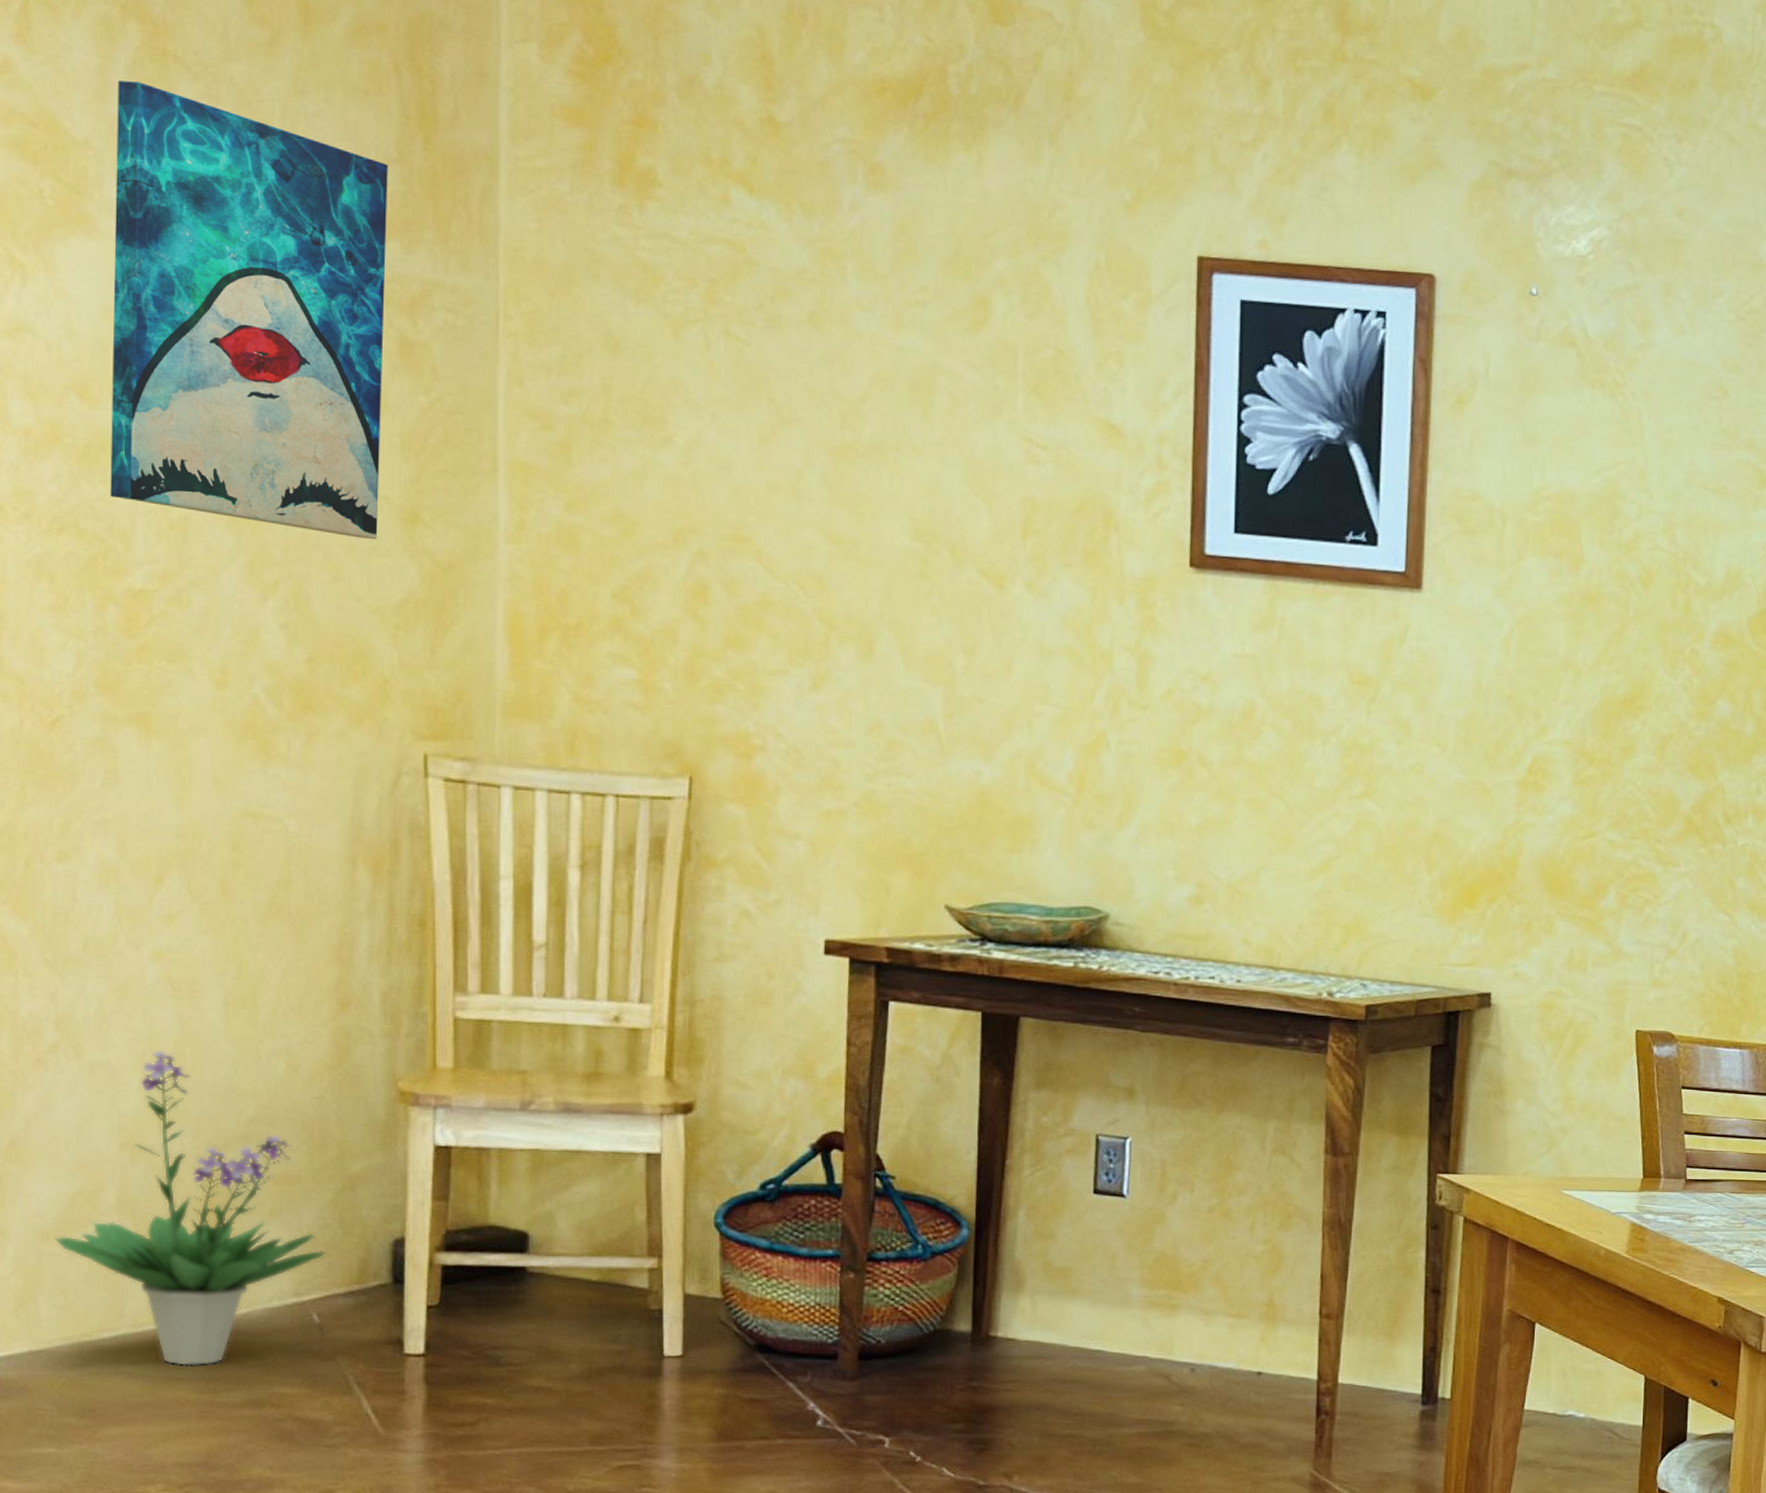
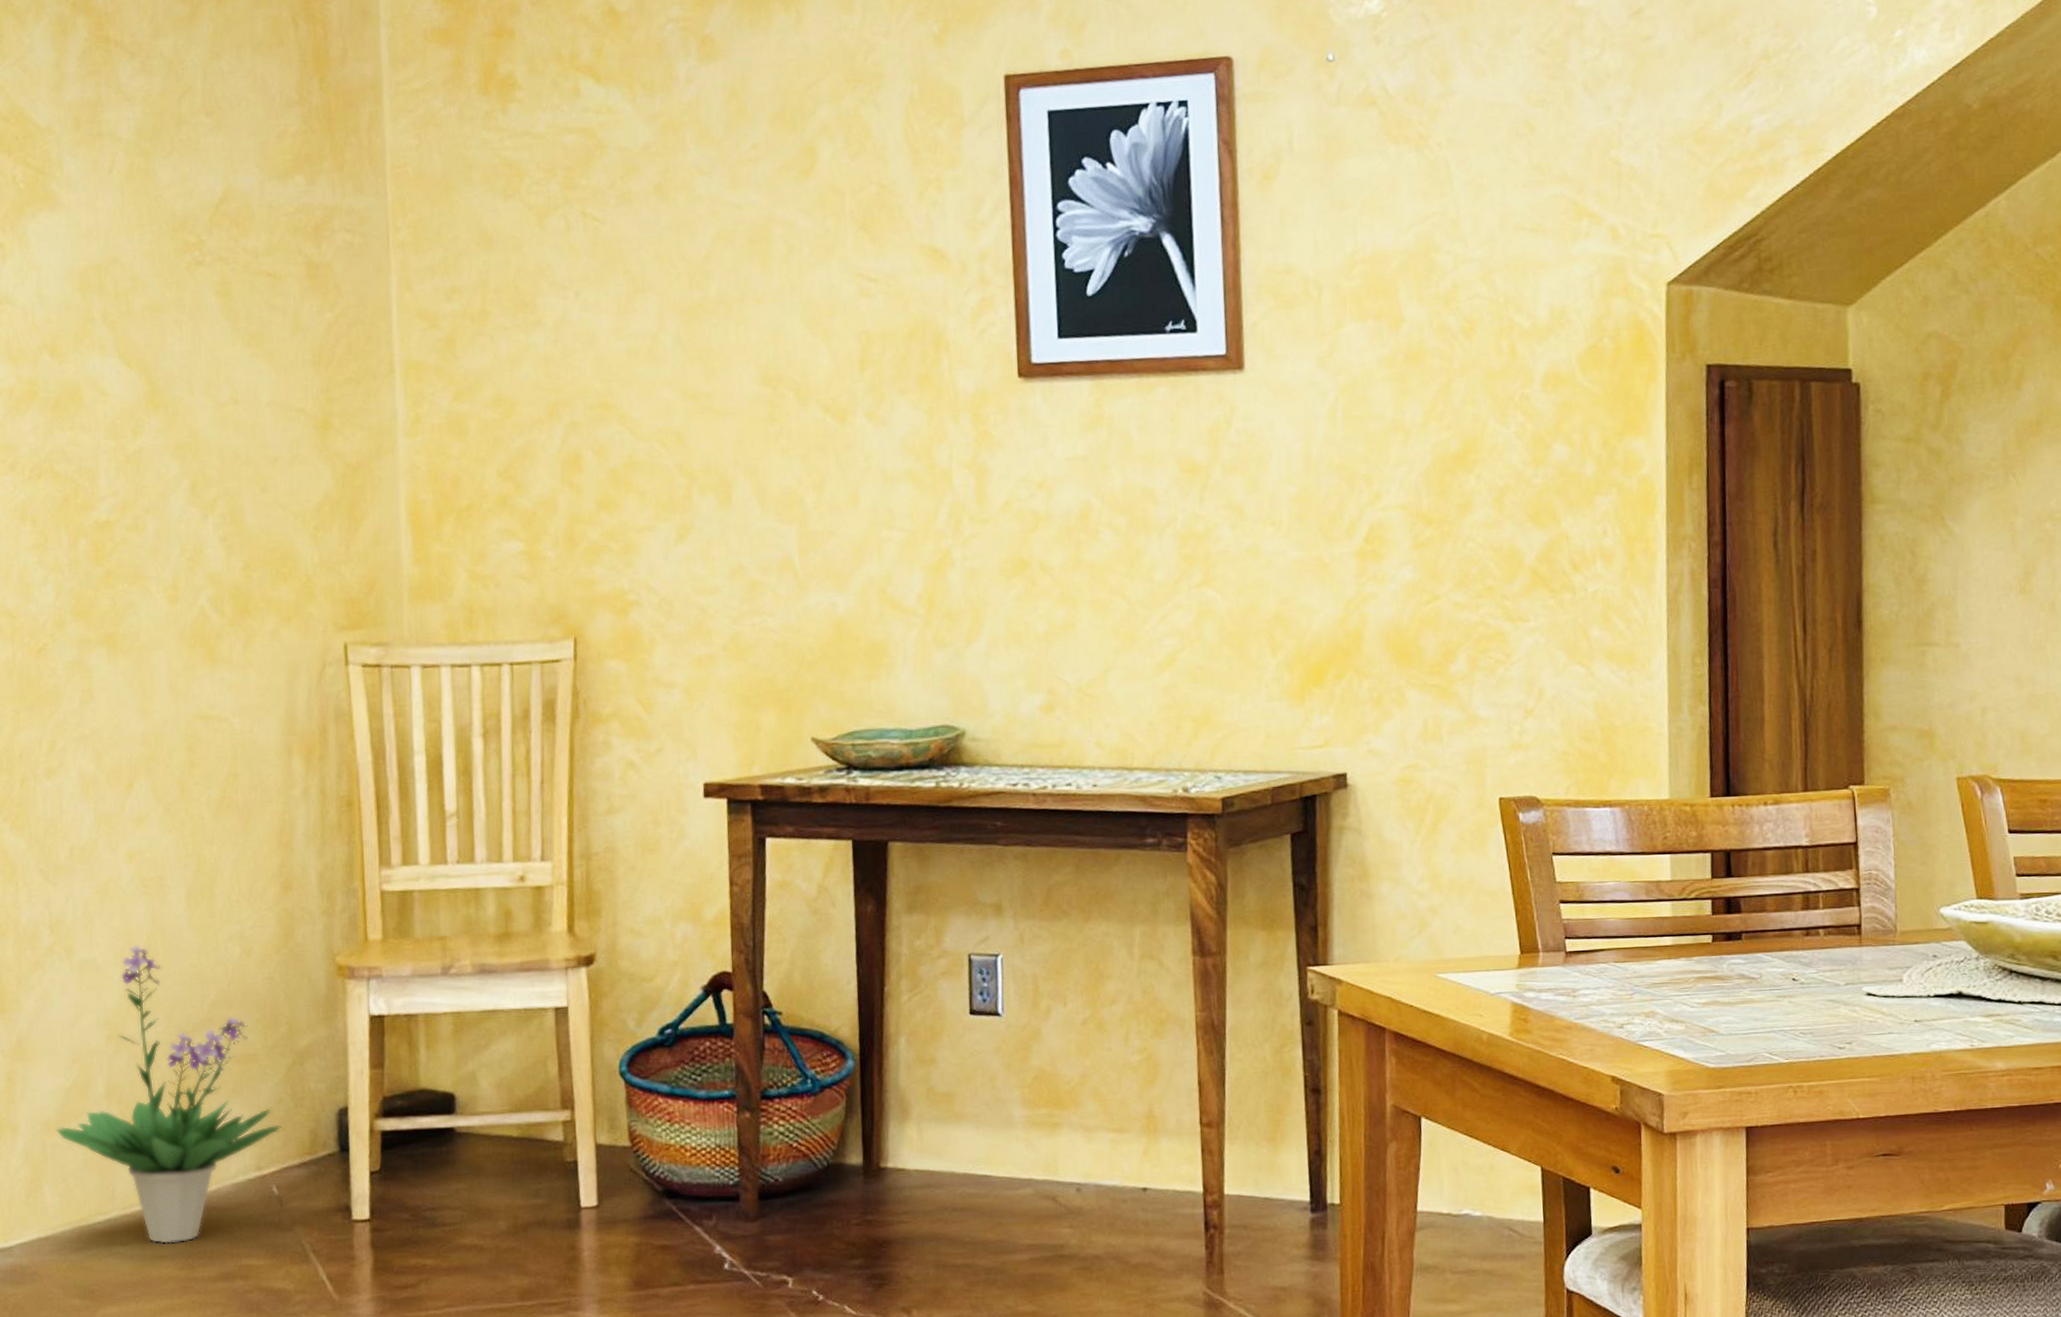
wall art: present [110,80,388,539] -> none [71,68,297,450]

